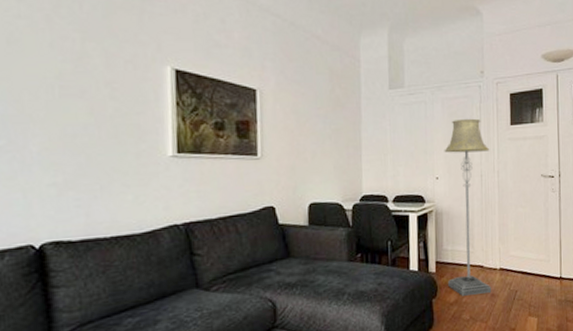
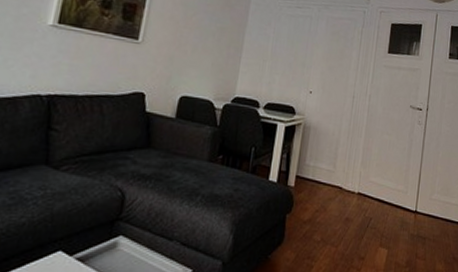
floor lamp: present [444,118,492,296] -> none [305,39,366,216]

